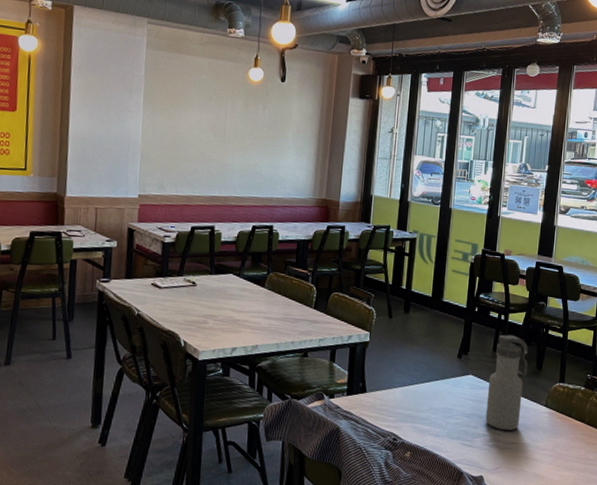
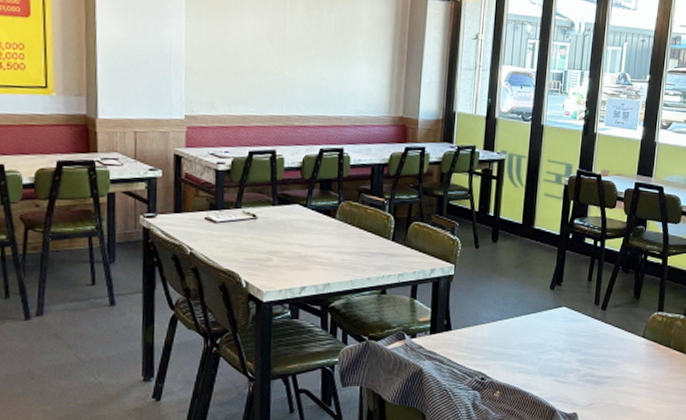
water bottle: present [485,334,528,430] -> none [579,262,626,364]

